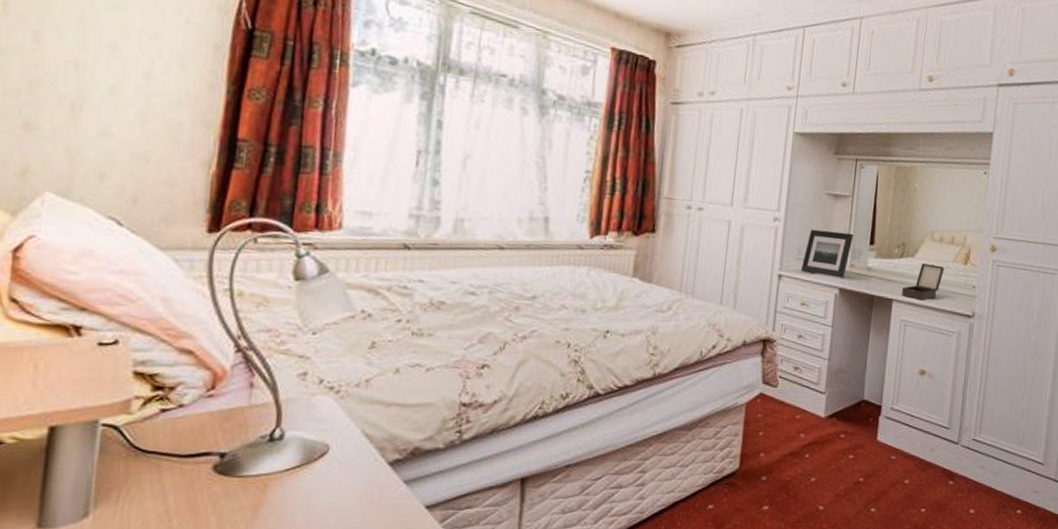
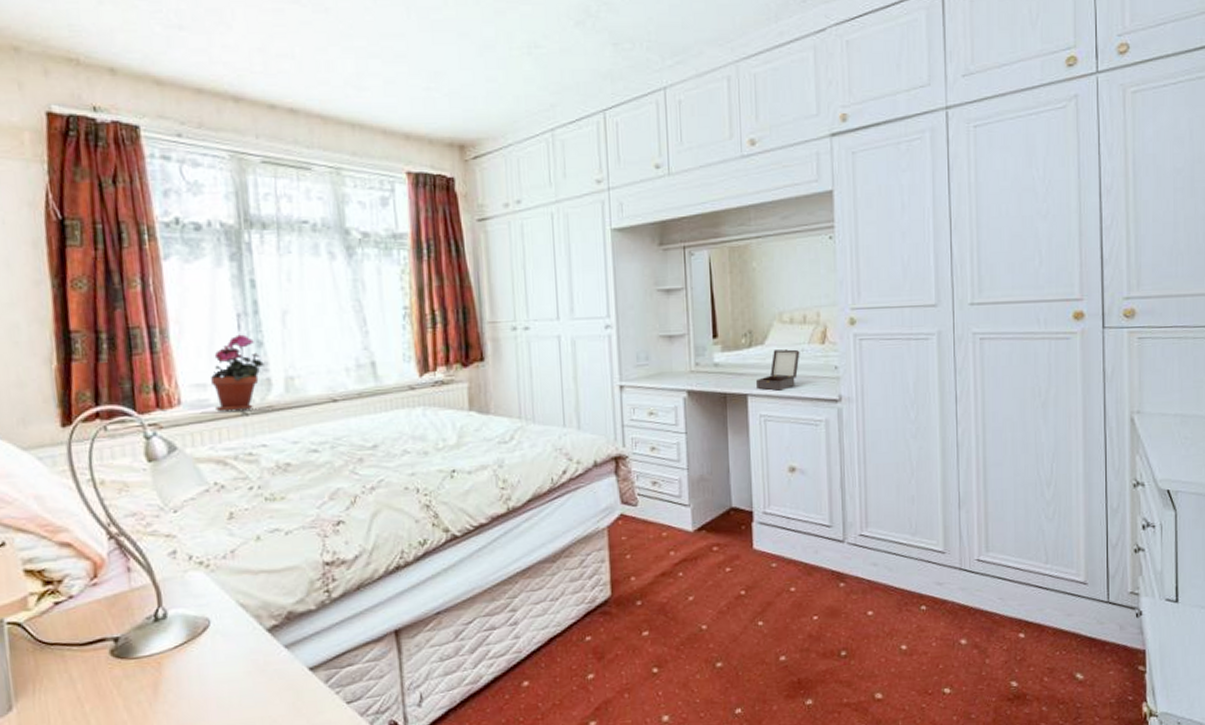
potted plant: none [377,170,436,245] -> present [211,334,264,412]
picture frame: present [800,229,853,278] -> none [642,329,694,380]

